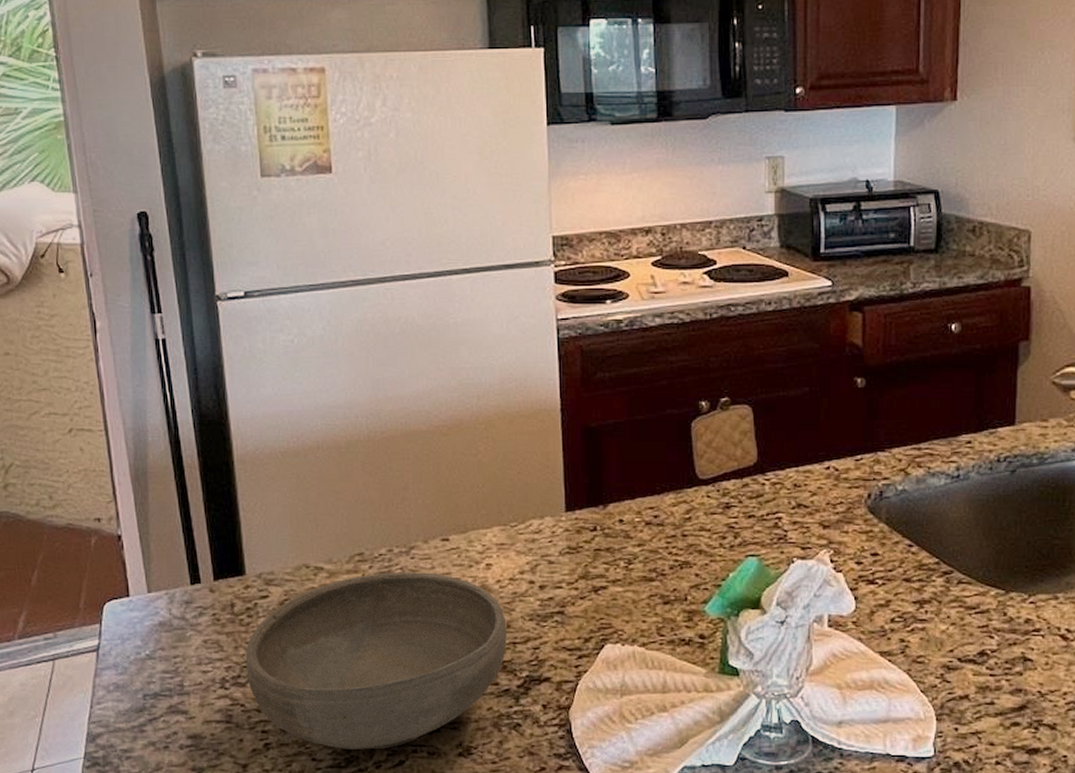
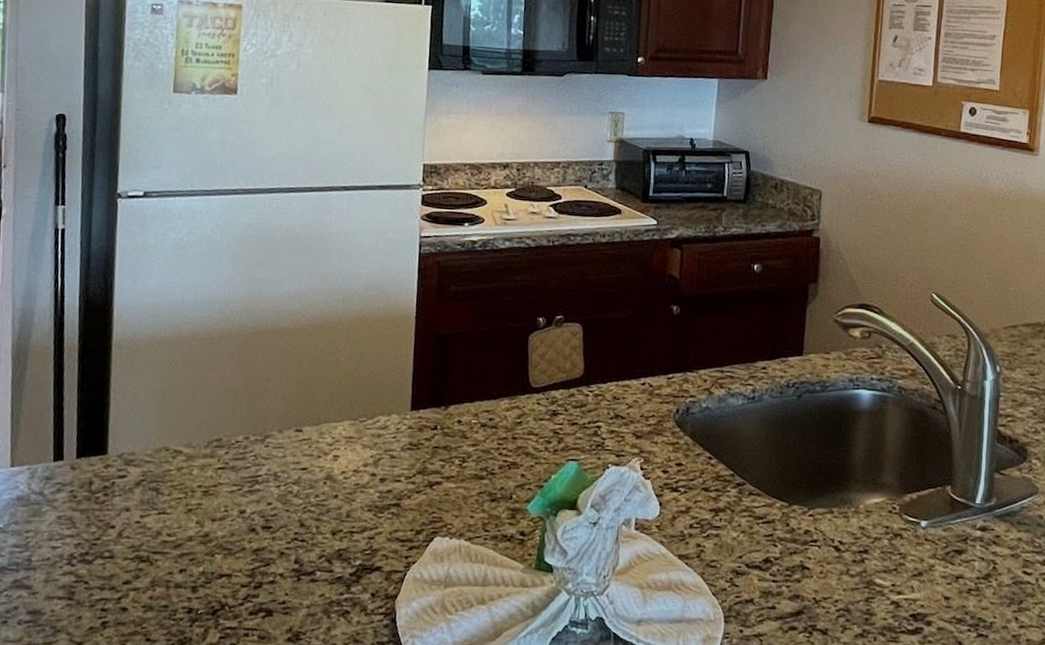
bowl: present [245,572,507,750] -> none [94,458,347,632]

